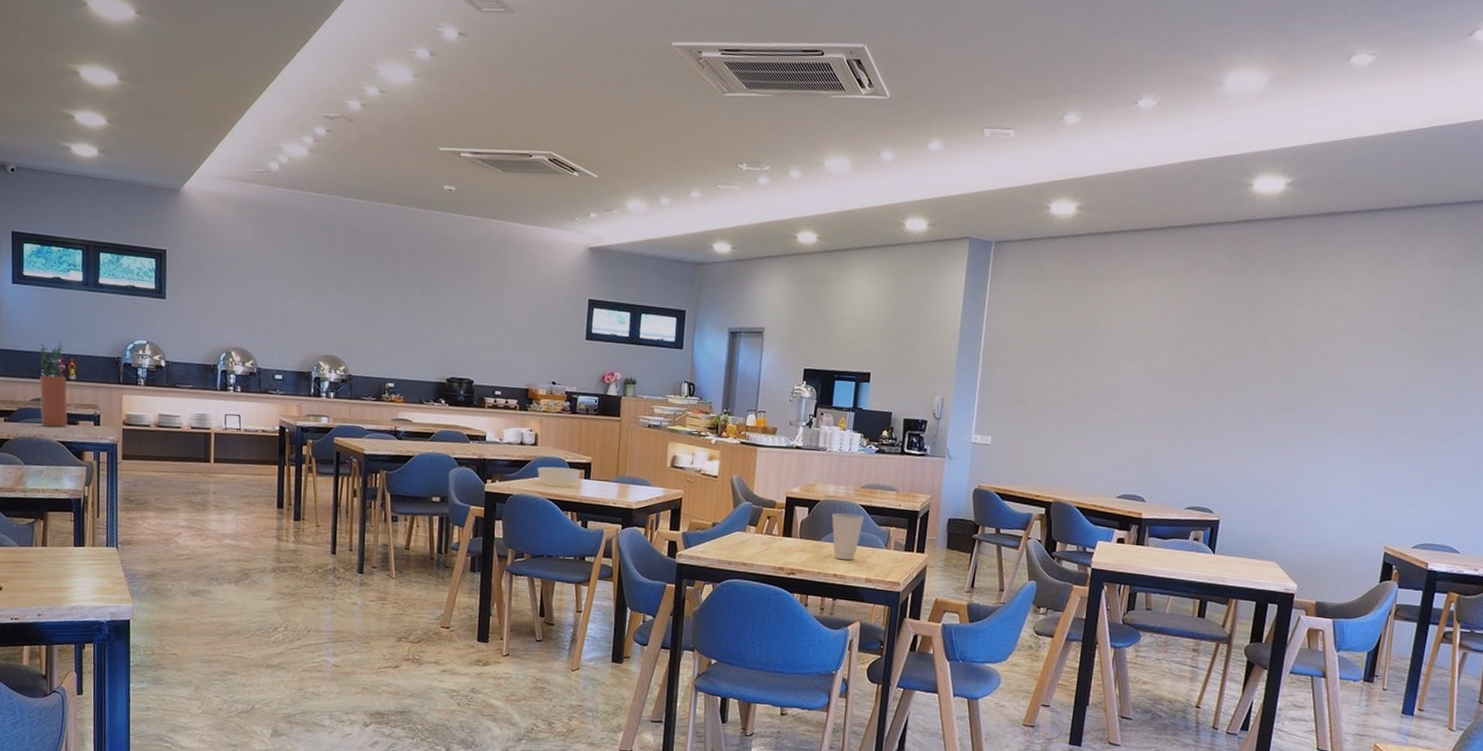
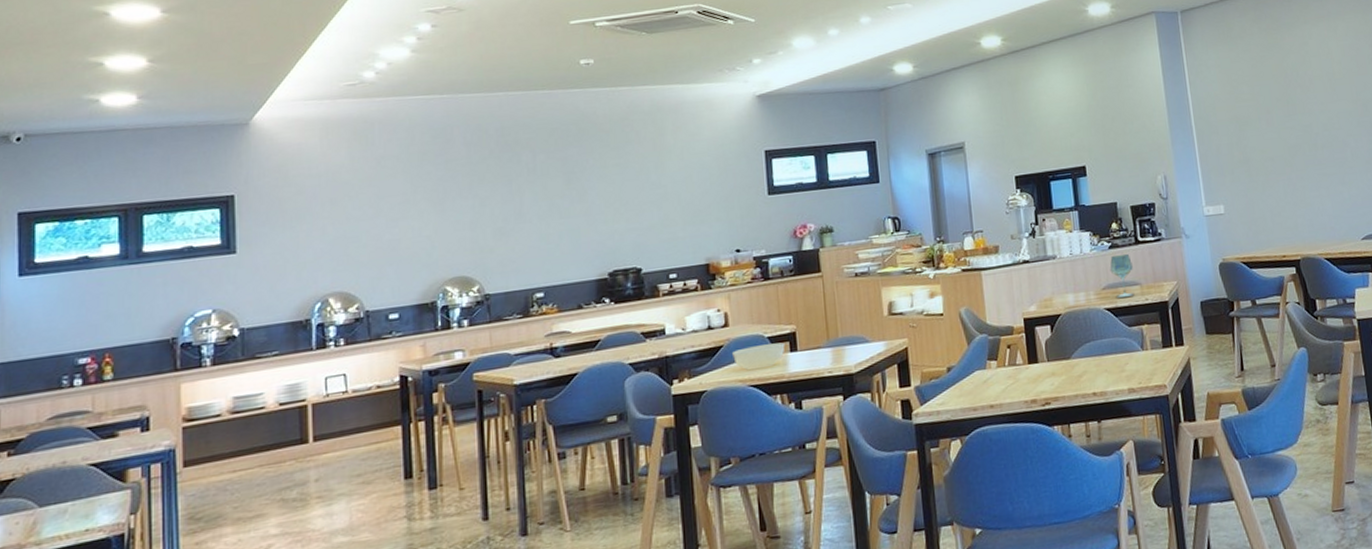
vase: present [39,341,68,427] -> none [59,334,102,450]
cup: present [831,512,865,561] -> none [1076,319,1113,375]
wine glass: none [872,460,894,500] -> present [1109,254,1135,299]

